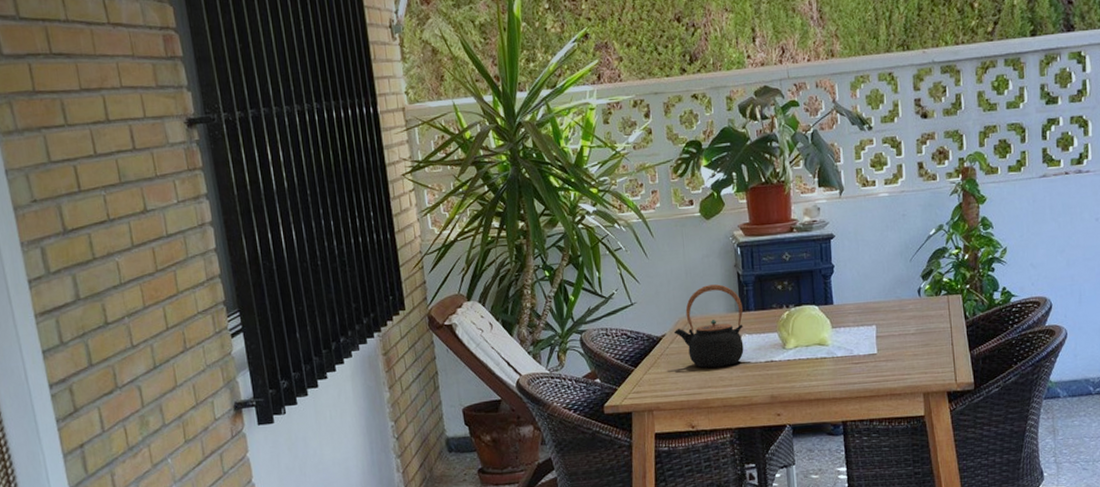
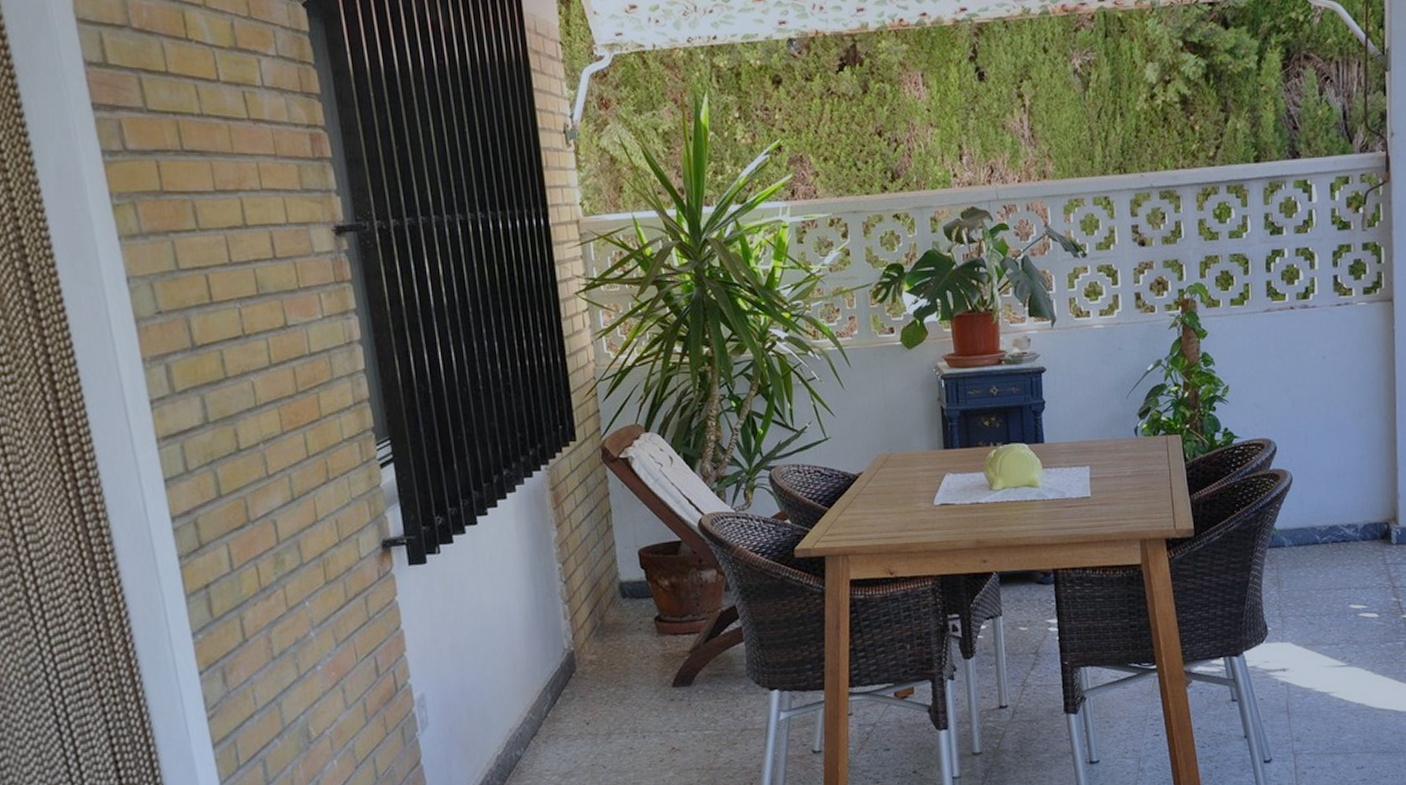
teapot: present [673,284,744,368] -> none [871,419,948,509]

